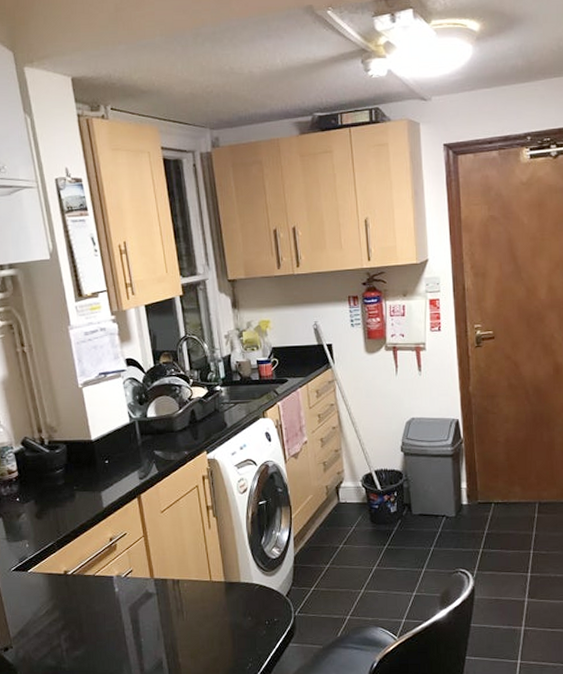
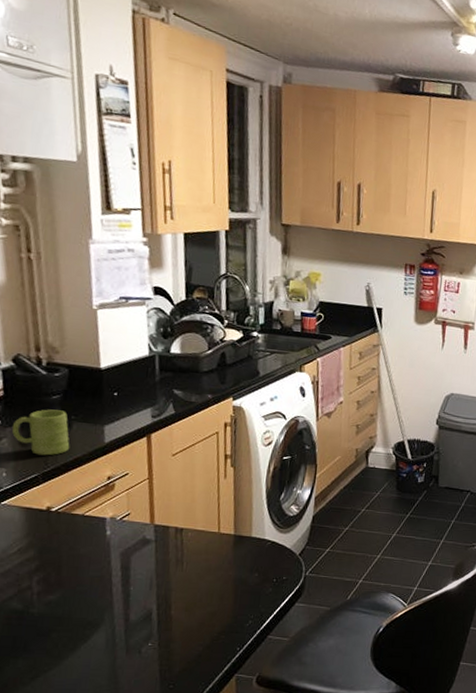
mug: none [29,483,76,525] -> present [12,409,70,456]

